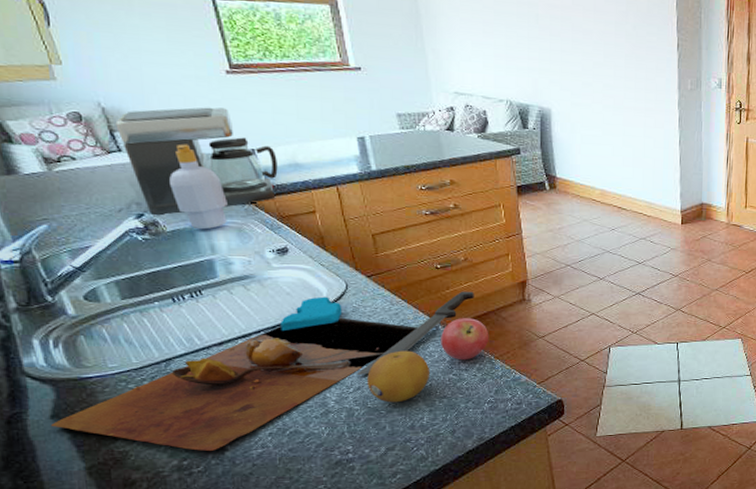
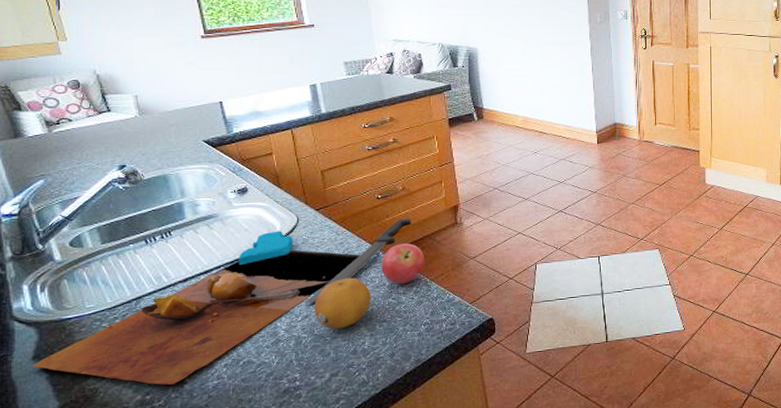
coffee maker: present [115,107,278,216] -> none [107,68,241,166]
soap bottle: present [168,144,228,230] -> none [148,101,197,176]

